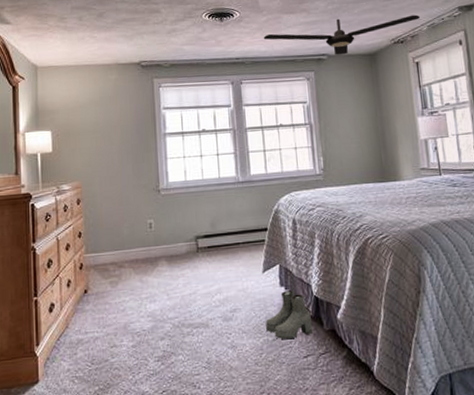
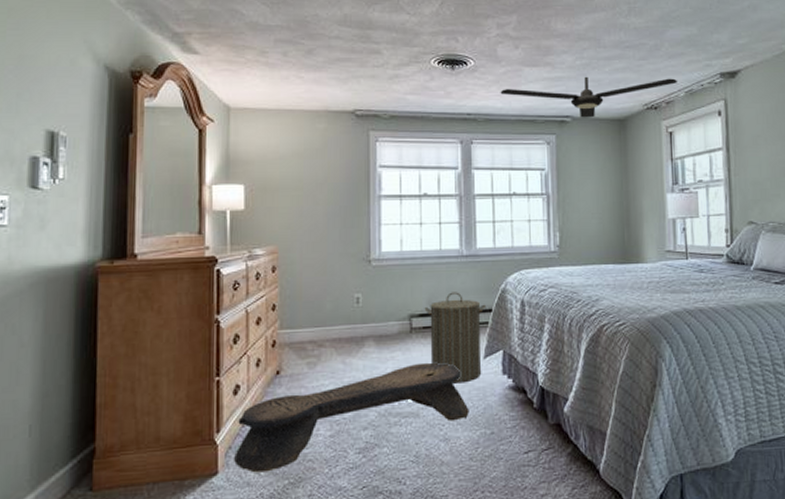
bench: none [52,278,253,381] -> present [234,362,469,473]
laundry hamper: none [208,214,261,296] -> present [424,292,485,384]
boots: present [266,290,312,340] -> none [484,379,535,433]

